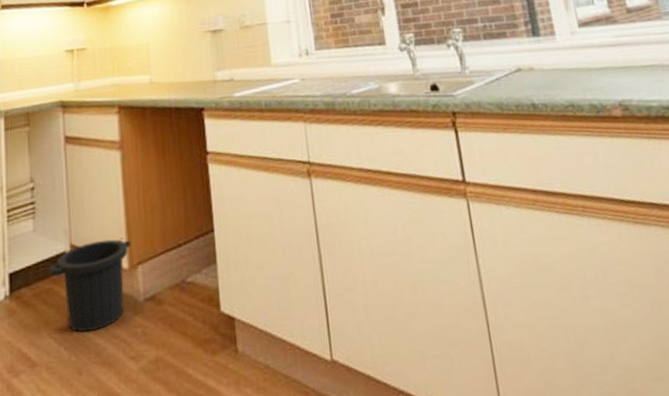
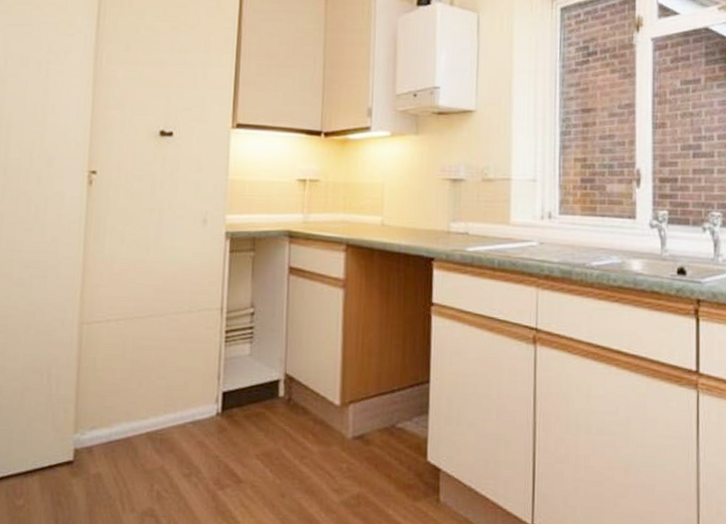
trash can: present [49,238,131,333] -> none [262,374,345,459]

